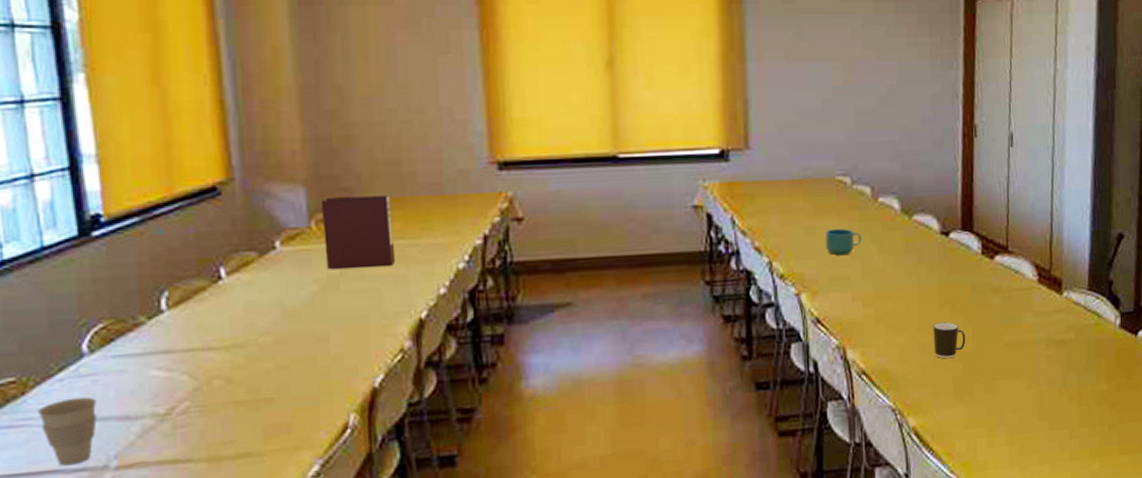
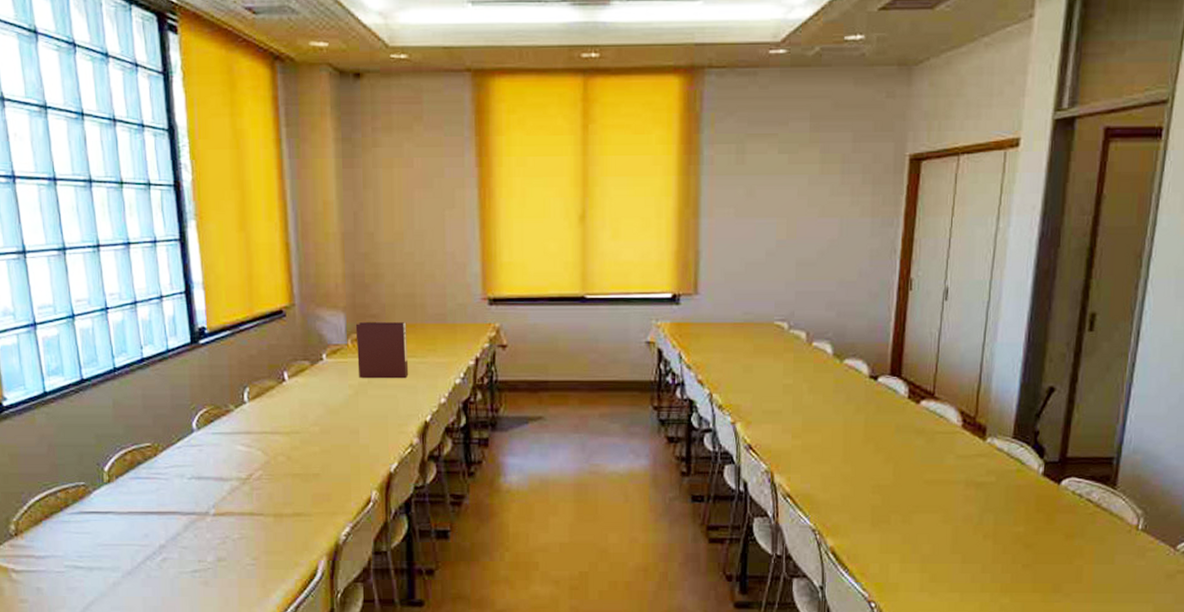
cup: present [38,396,98,466] -> none [164,461,202,509]
cup: present [825,229,861,255] -> none [761,368,794,391]
mug: present [933,322,966,359] -> none [855,457,887,490]

